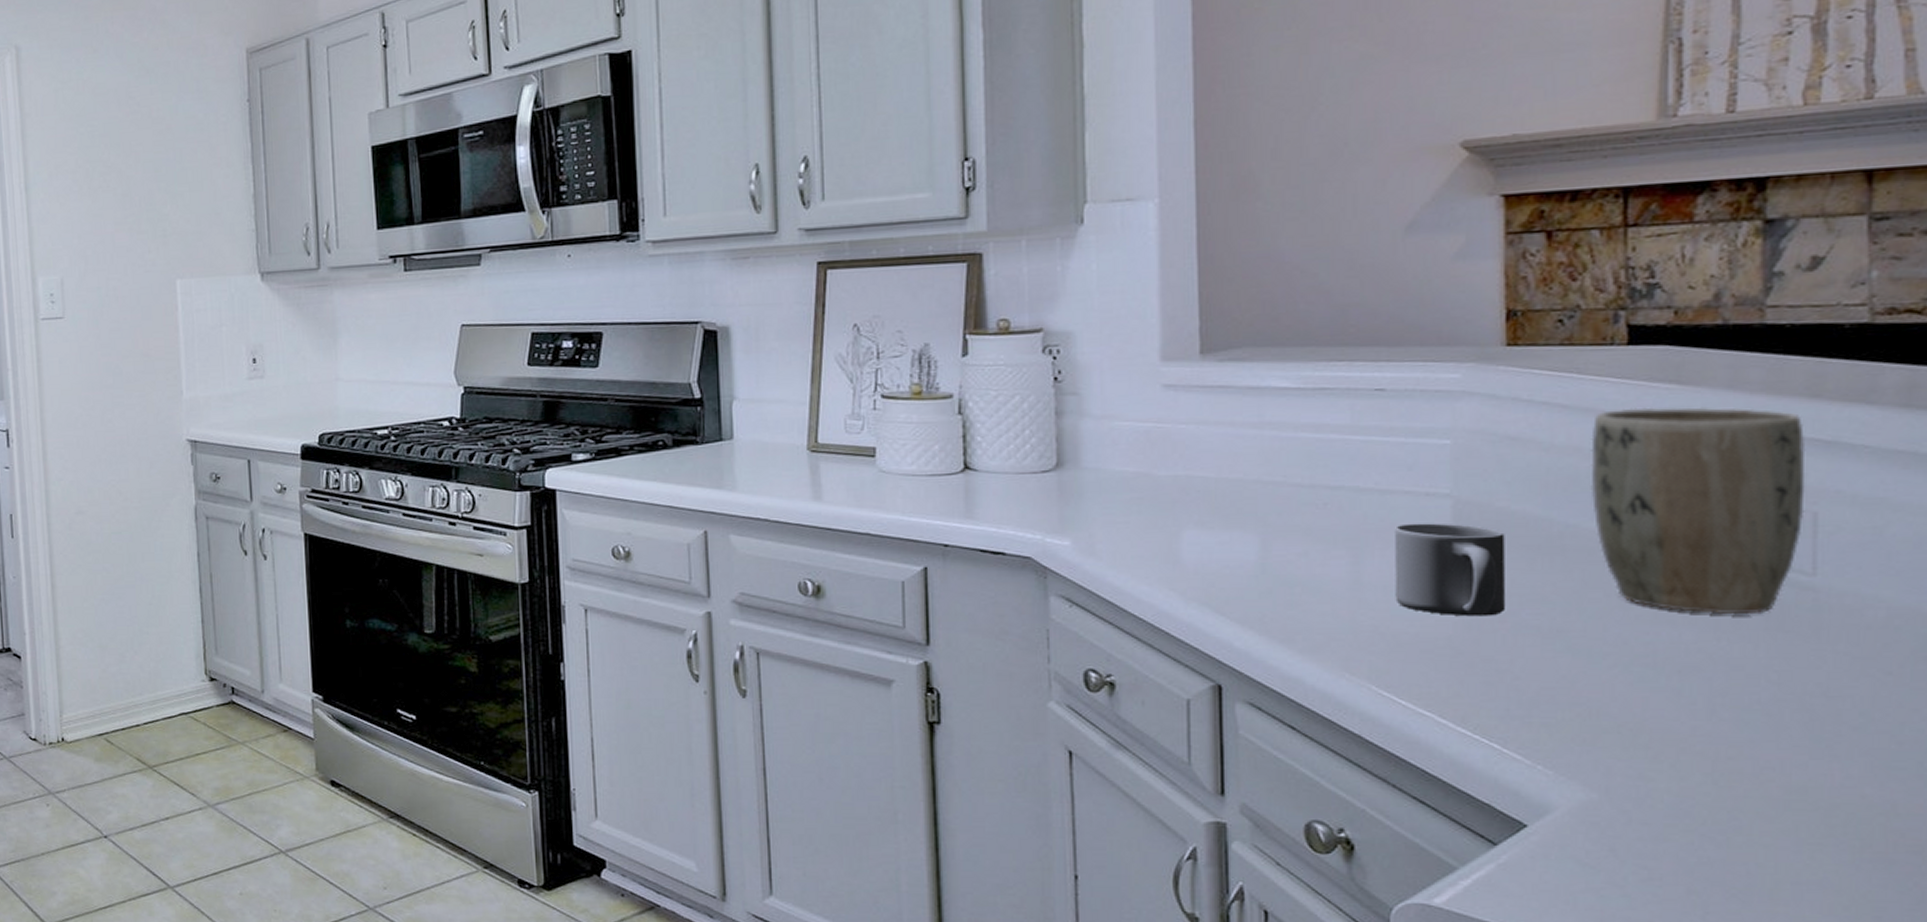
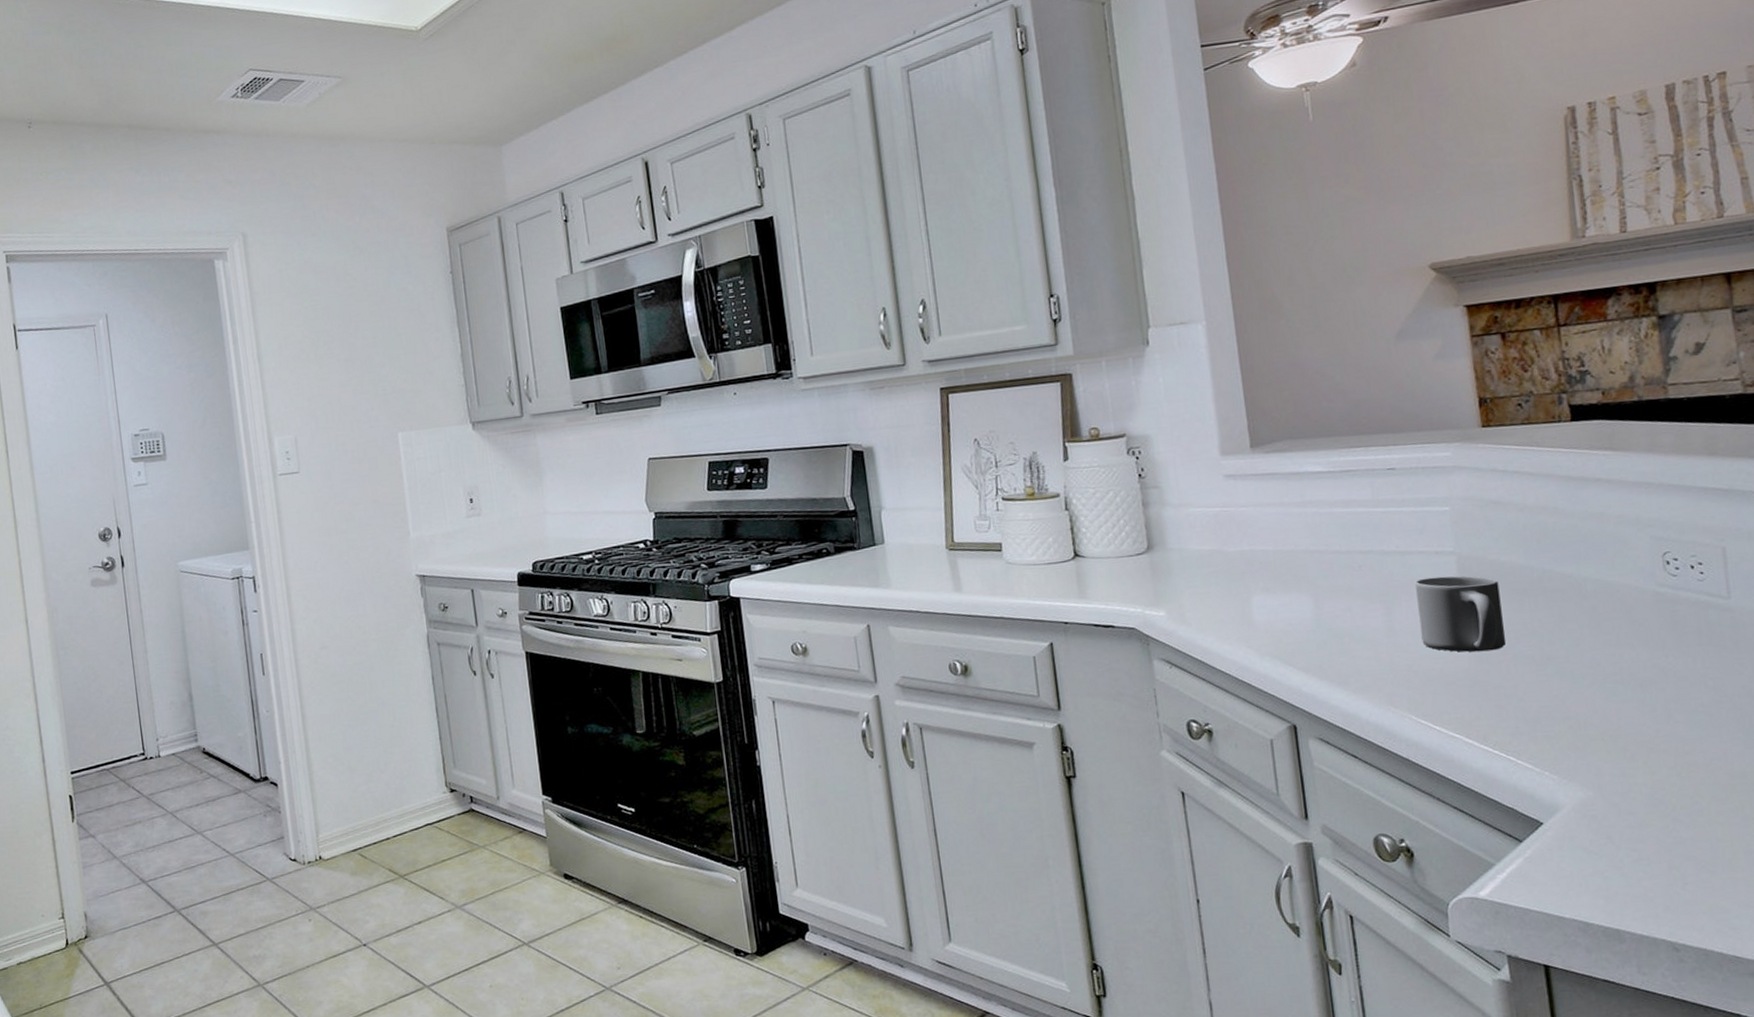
plant pot: present [1590,407,1806,615] -> none [1553,466,1716,636]

